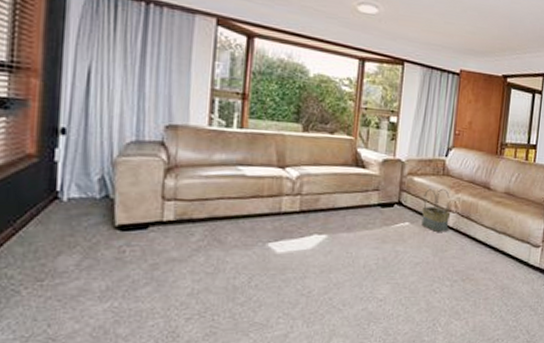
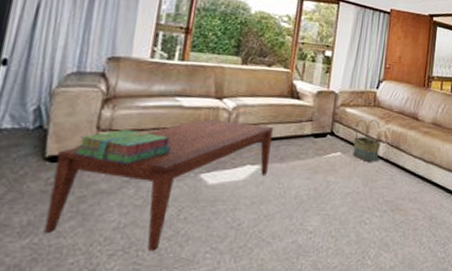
coffee table: none [122,189,340,316] -> present [43,119,274,252]
stack of books: none [142,199,237,234] -> present [73,130,171,165]

